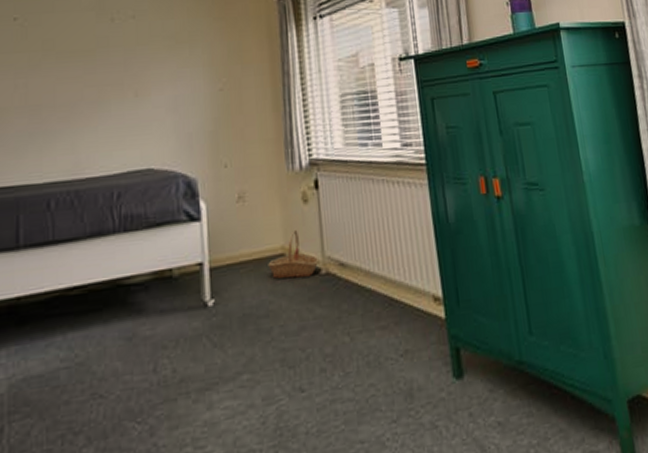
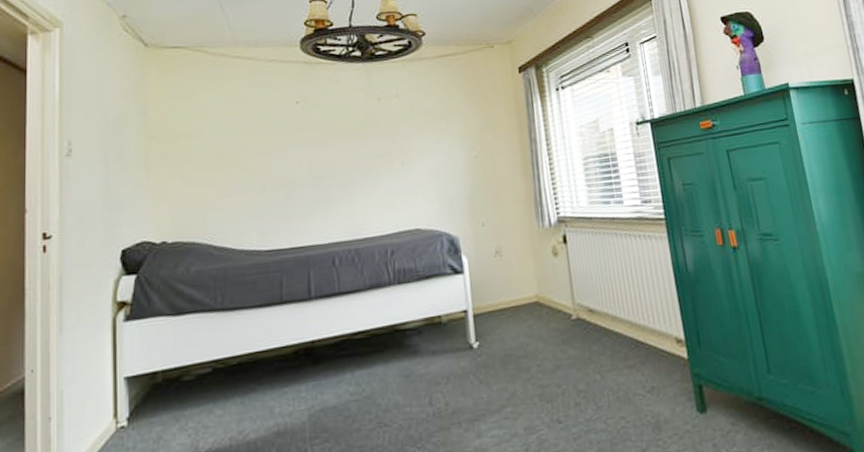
basket: present [268,229,320,279] -> none [524,279,571,324]

